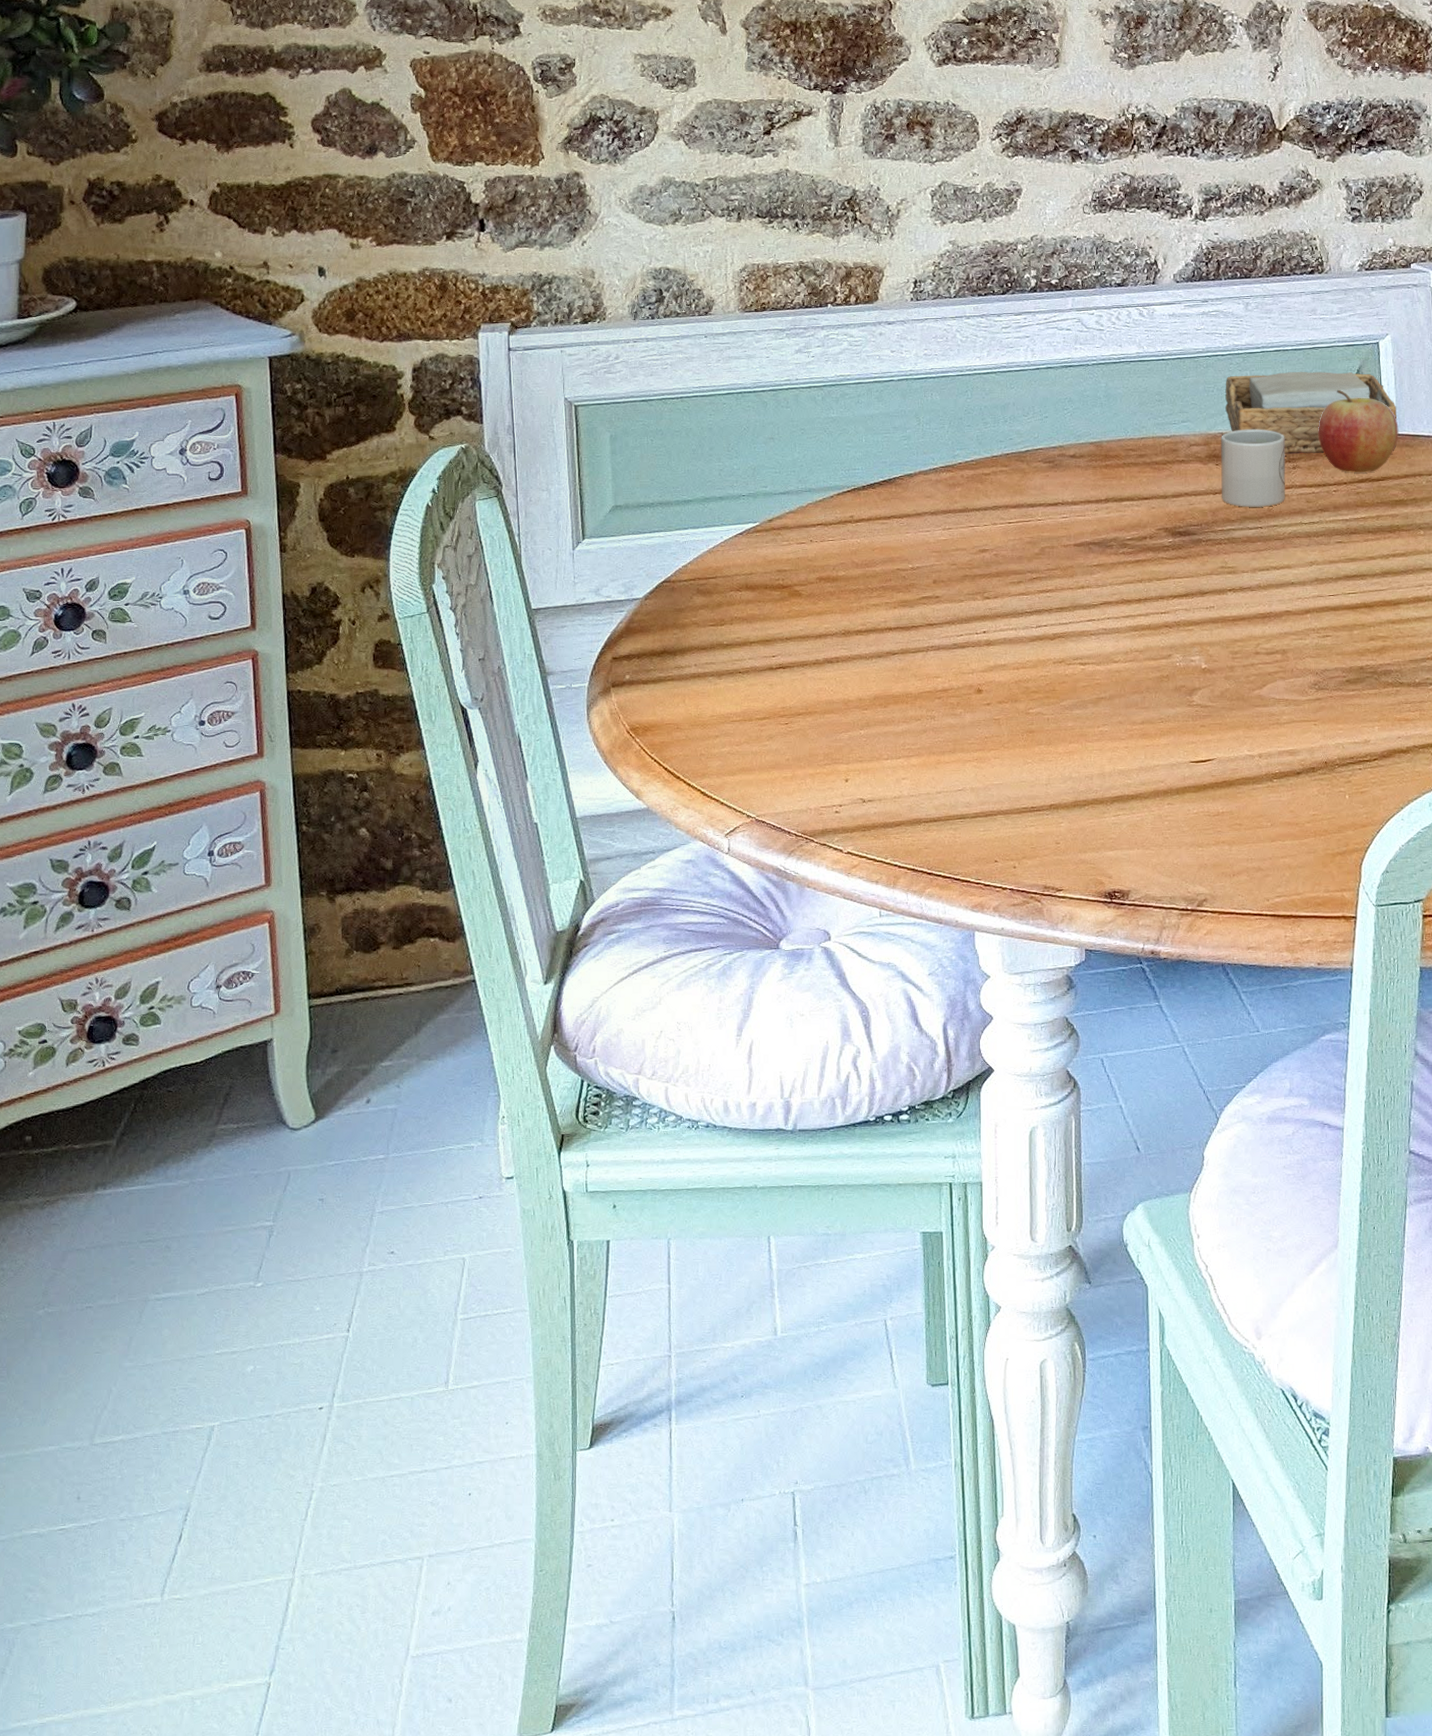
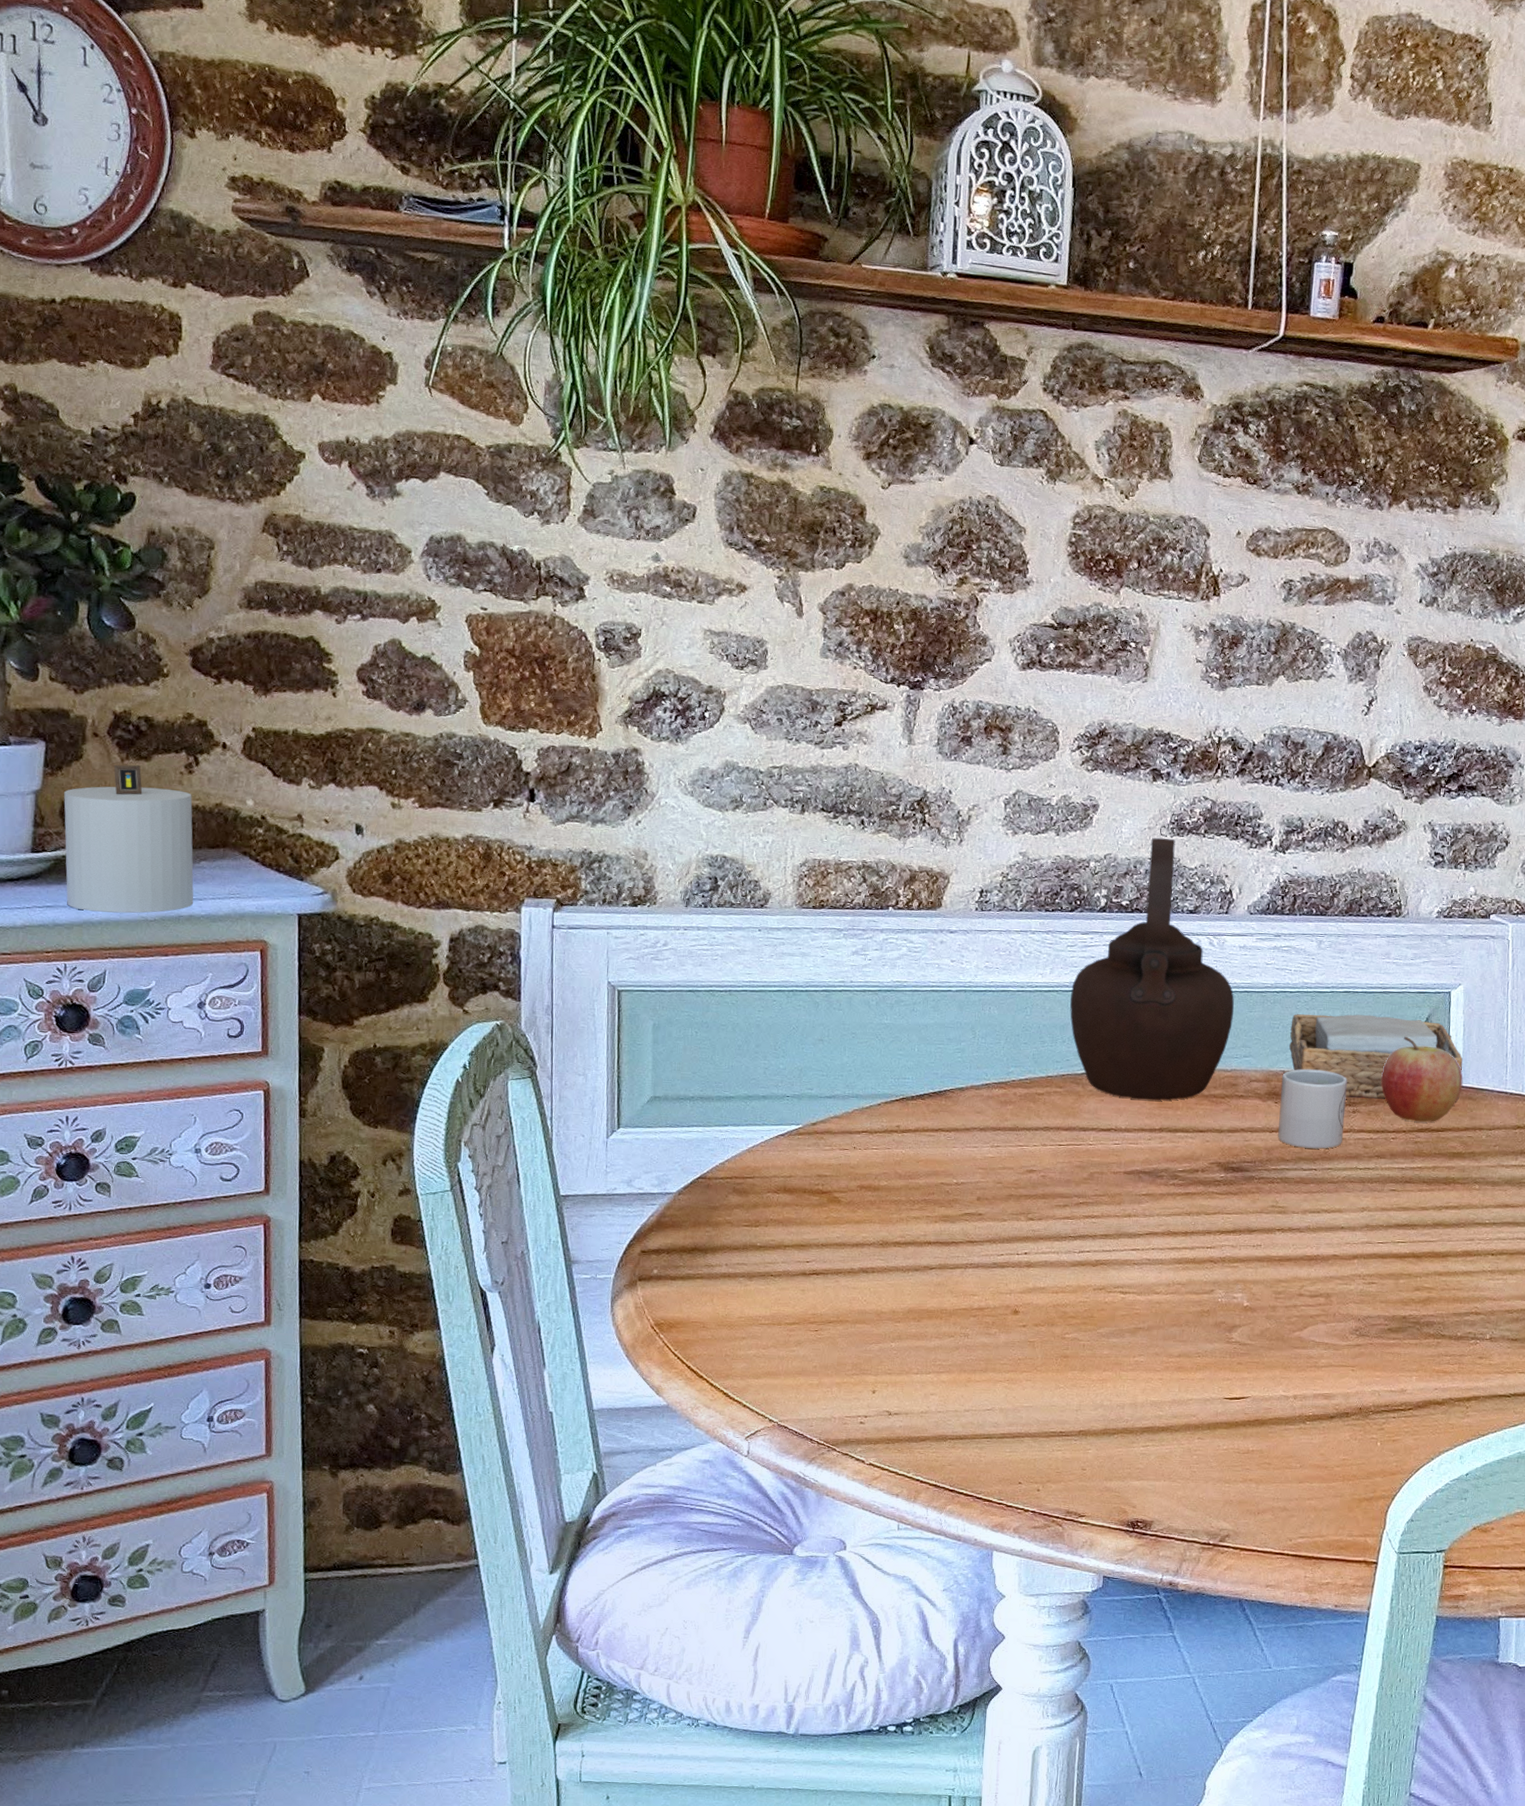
candle: none [45,227,171,370] -> present [64,764,194,914]
teapot: none [1009,215,1168,472] -> present [1070,837,1234,1100]

